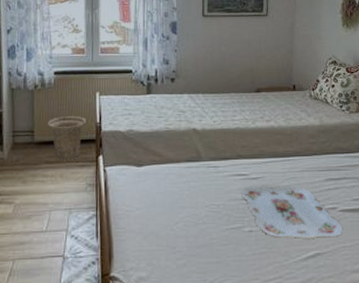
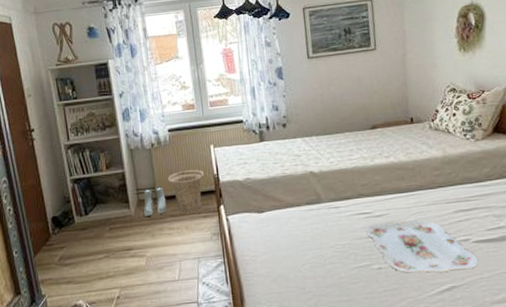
boots: none [18,131,43,161] -> present [144,186,167,217]

